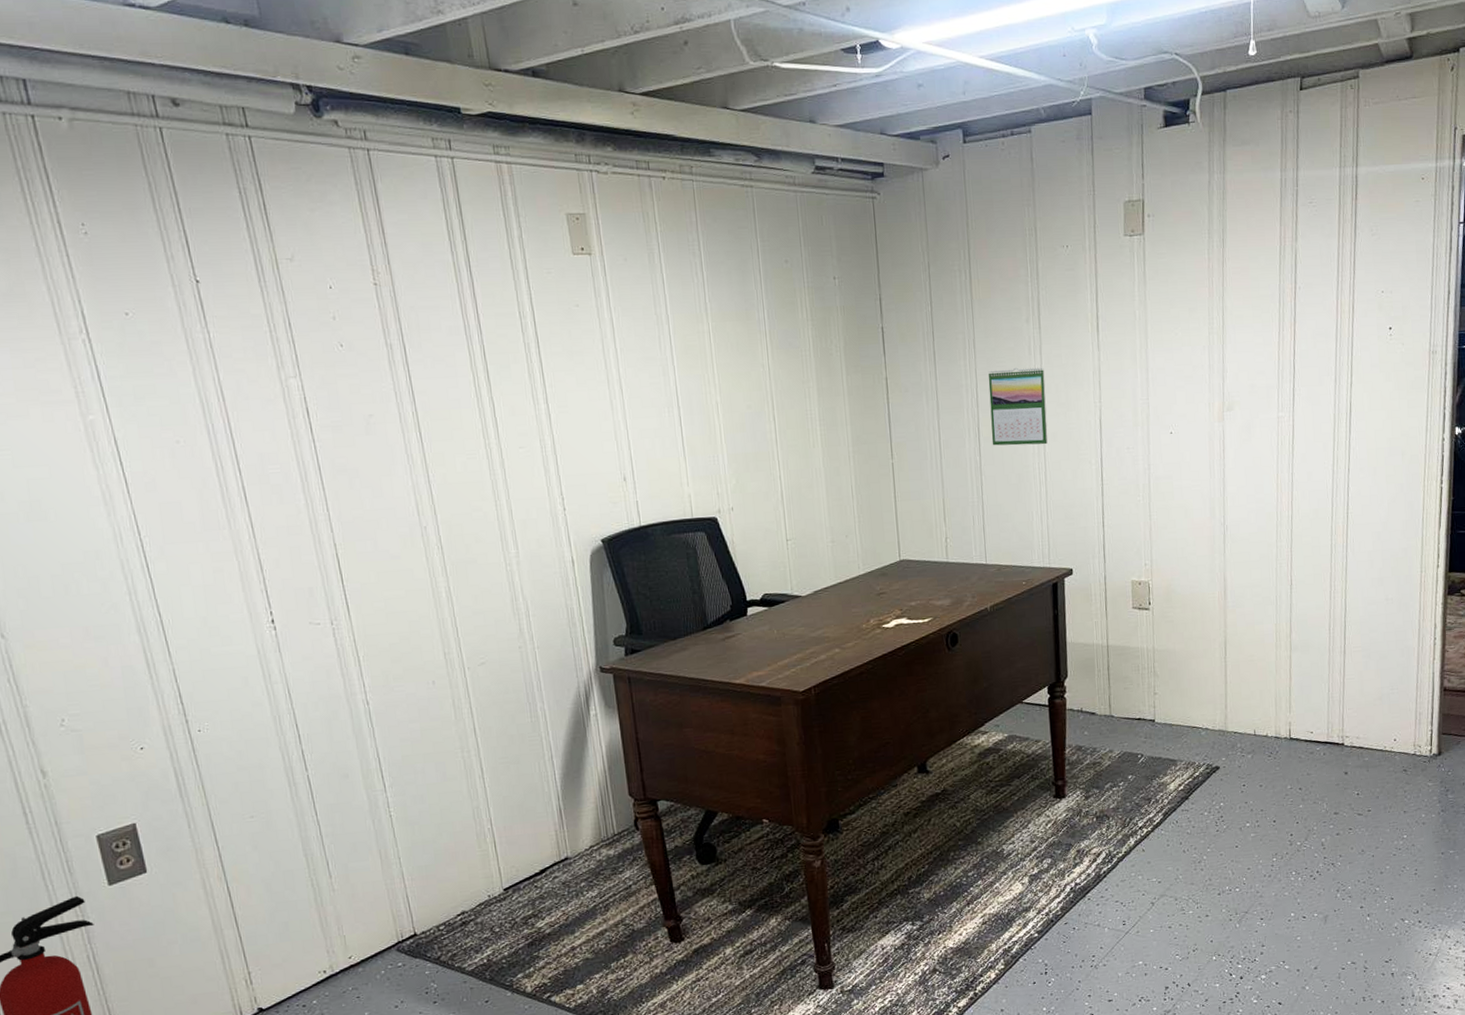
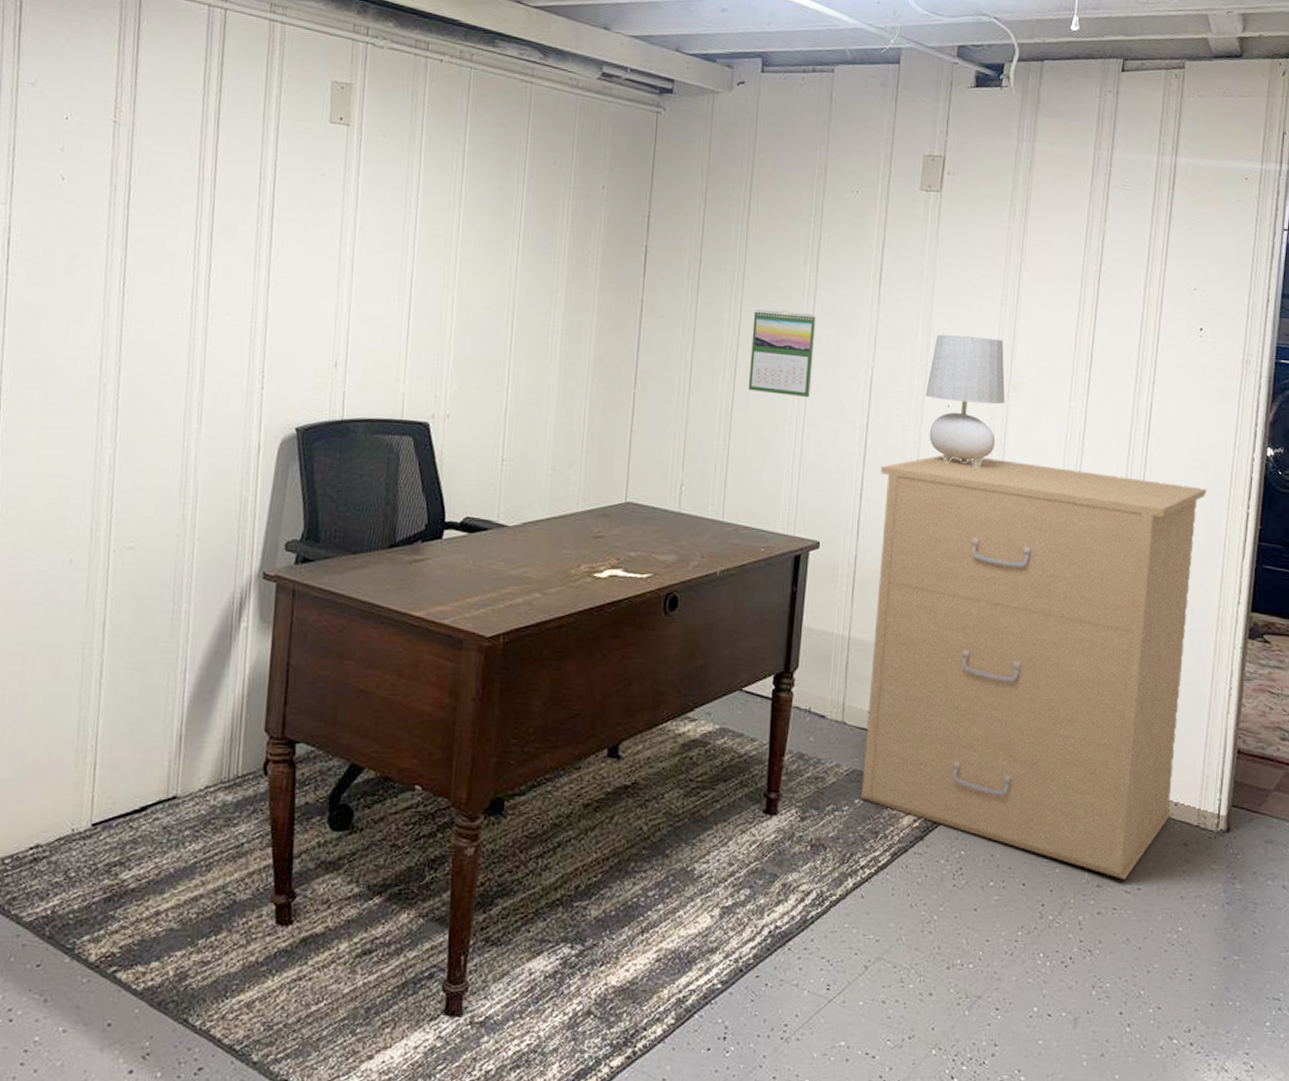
filing cabinet: none [1118,471,1405,805] -> present [860,455,1207,880]
table lamp: none [1149,365,1221,483] -> present [925,334,1005,467]

